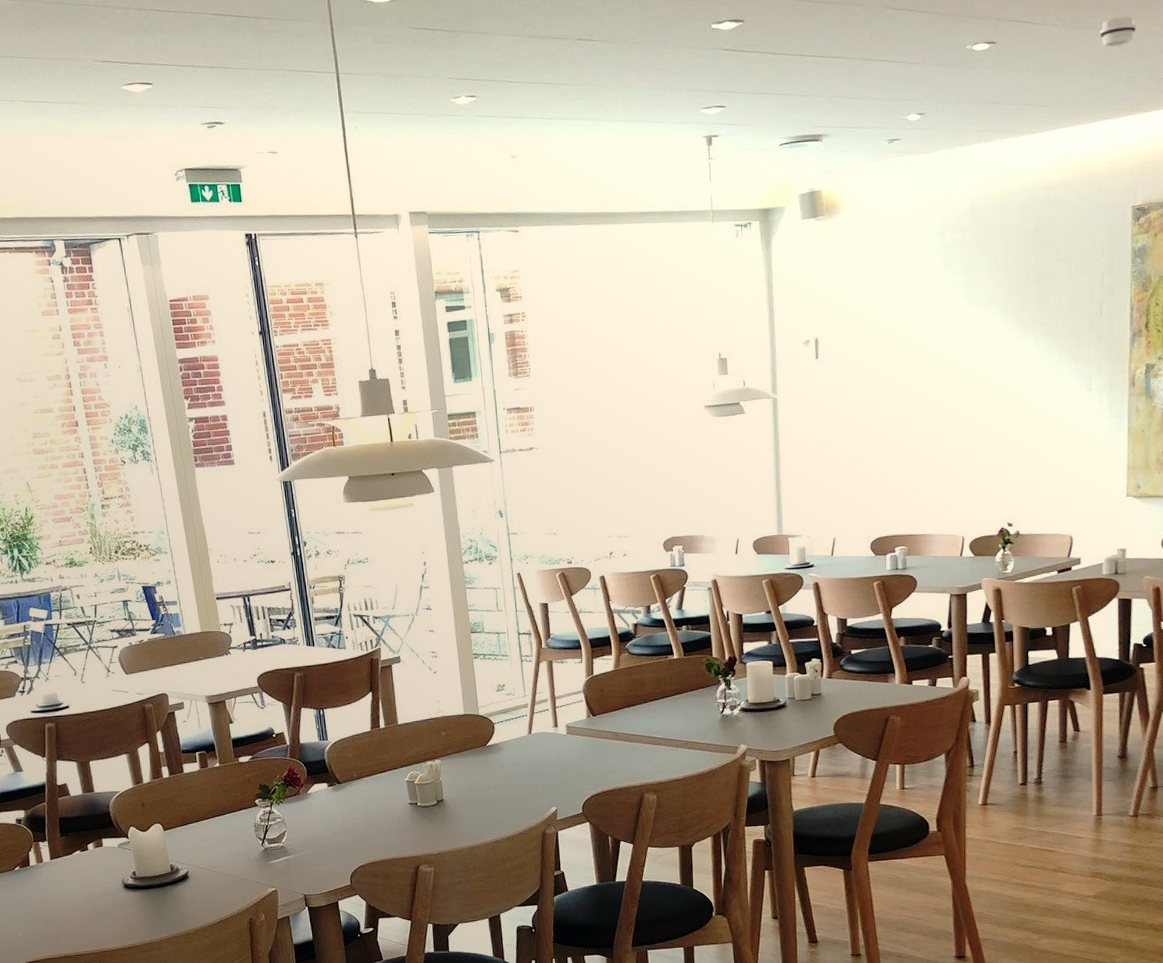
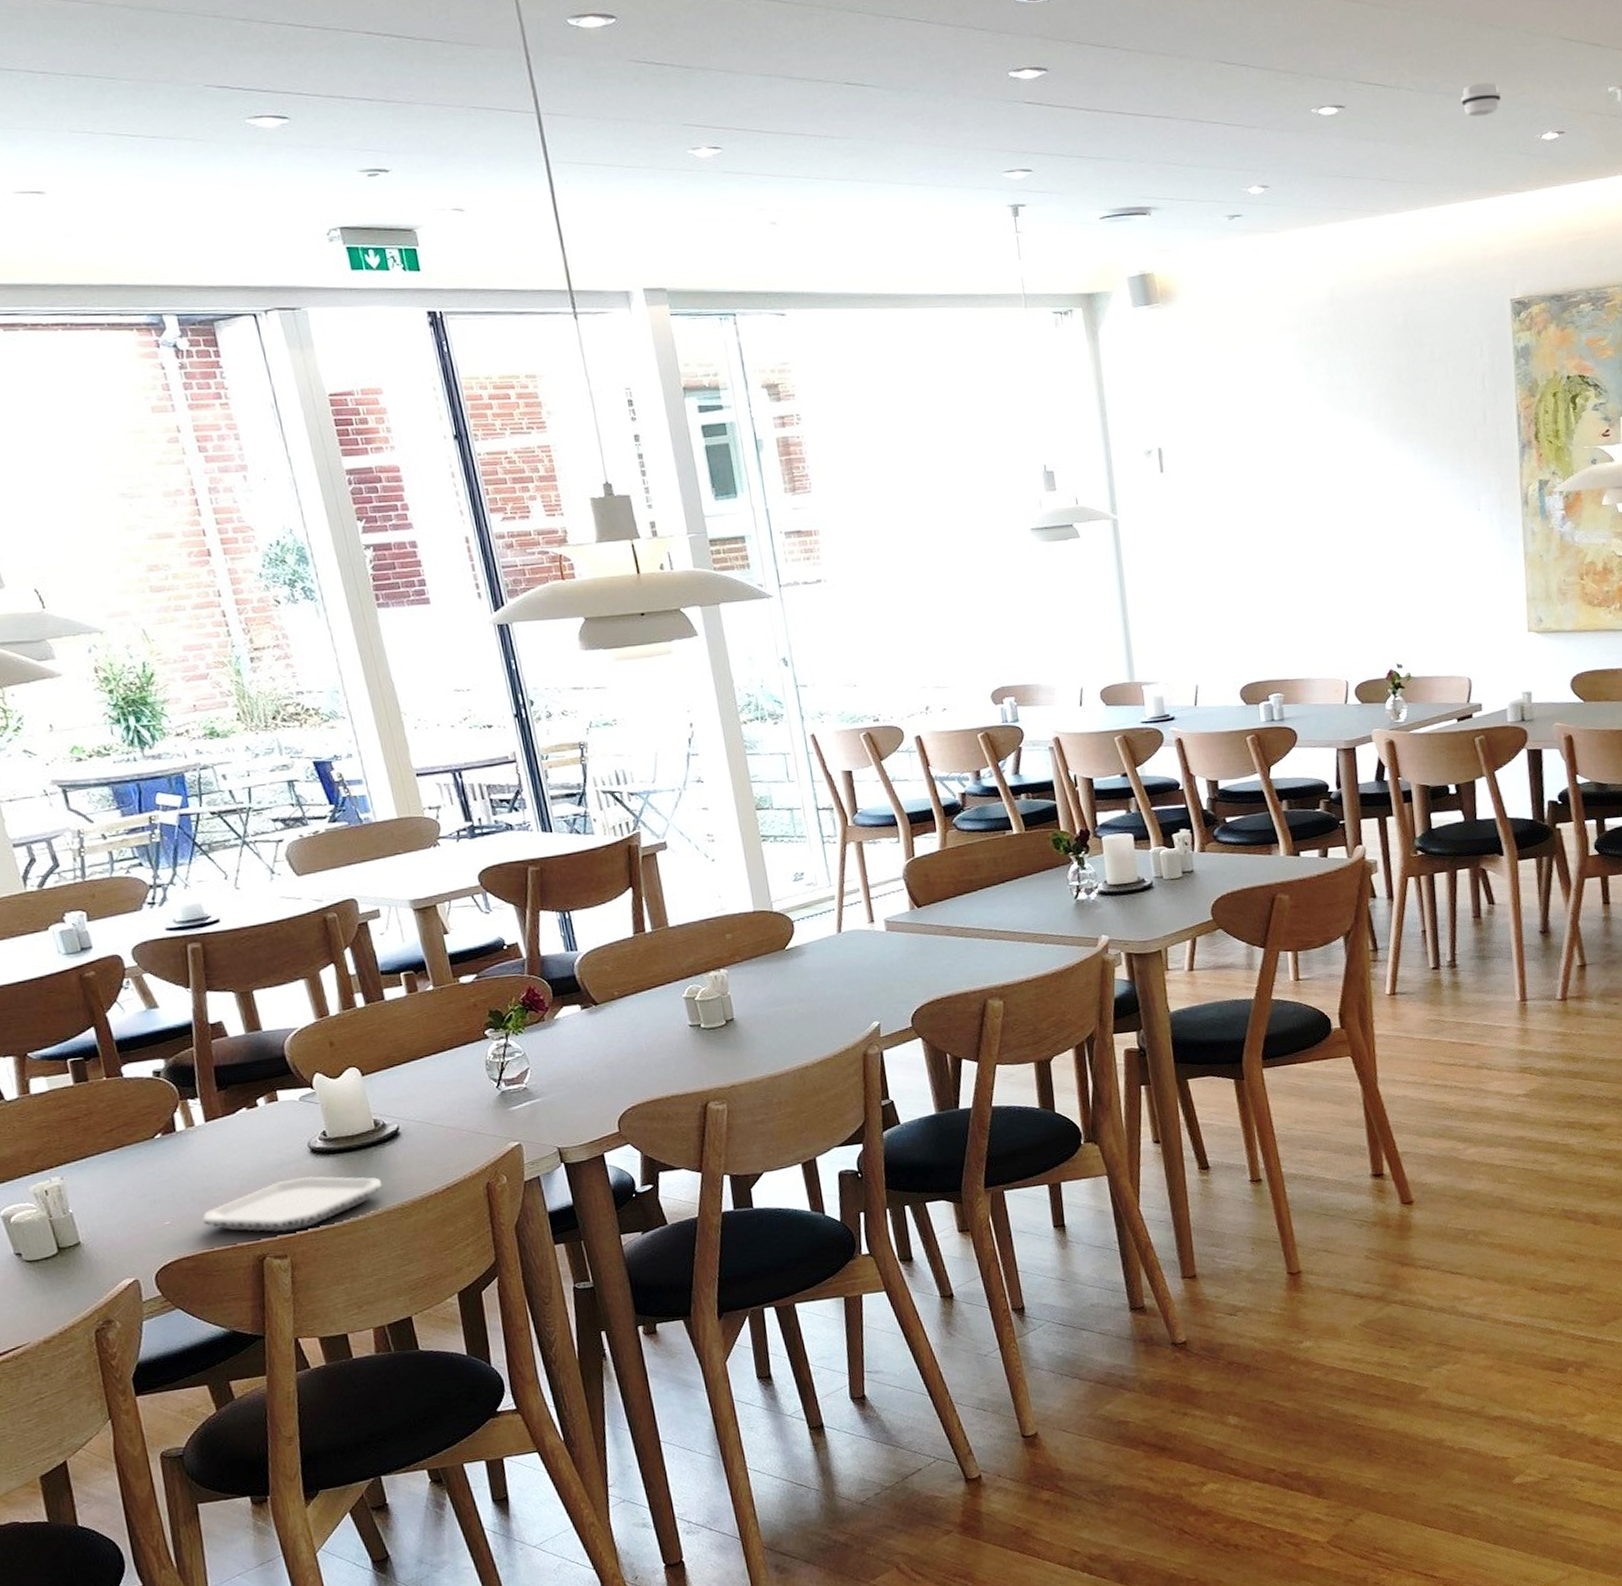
plate: none [45,906,174,947] -> present [202,1176,383,1232]

